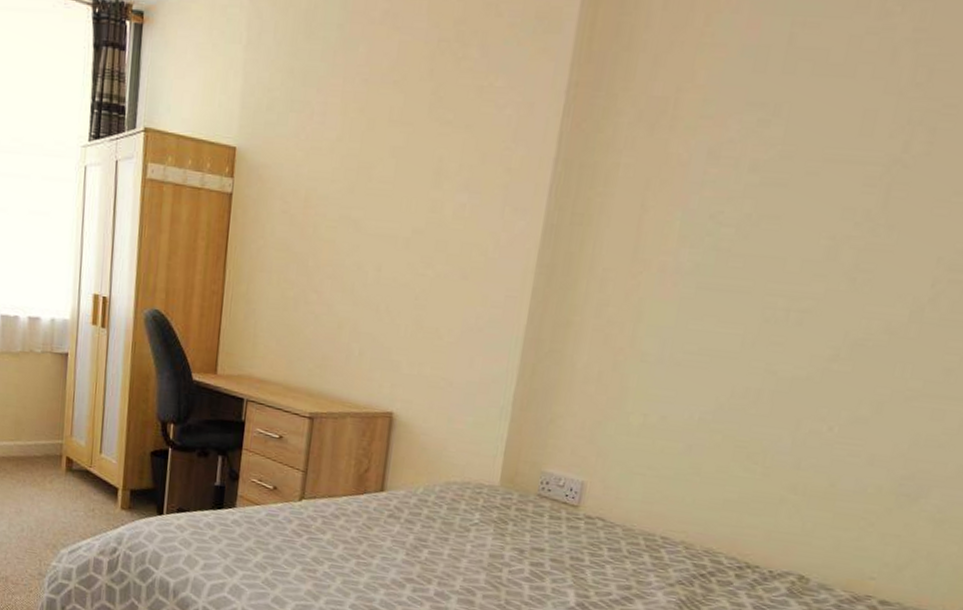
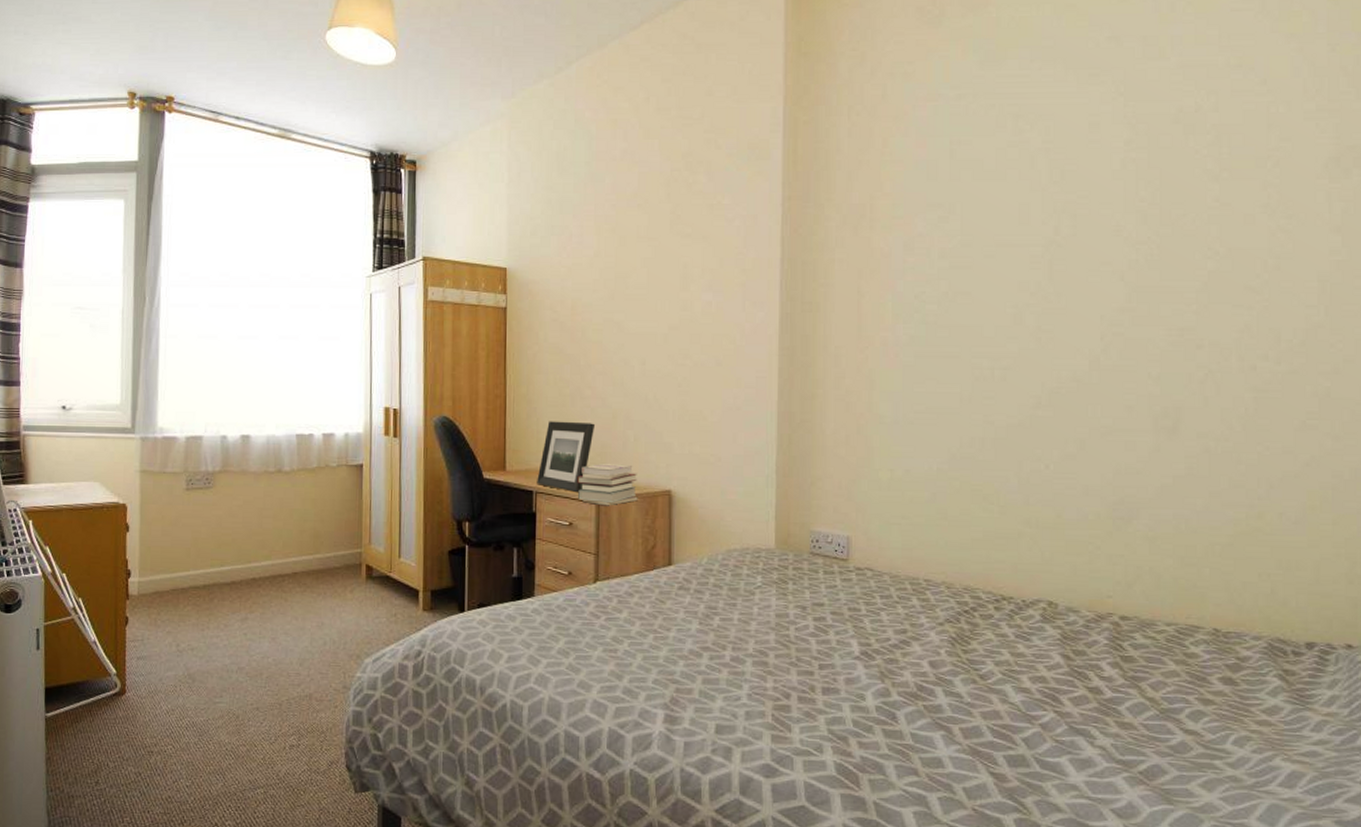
picture frame: none [249,324,318,406] -> present [537,421,596,493]
books: none [291,376,358,423] -> present [577,463,638,506]

